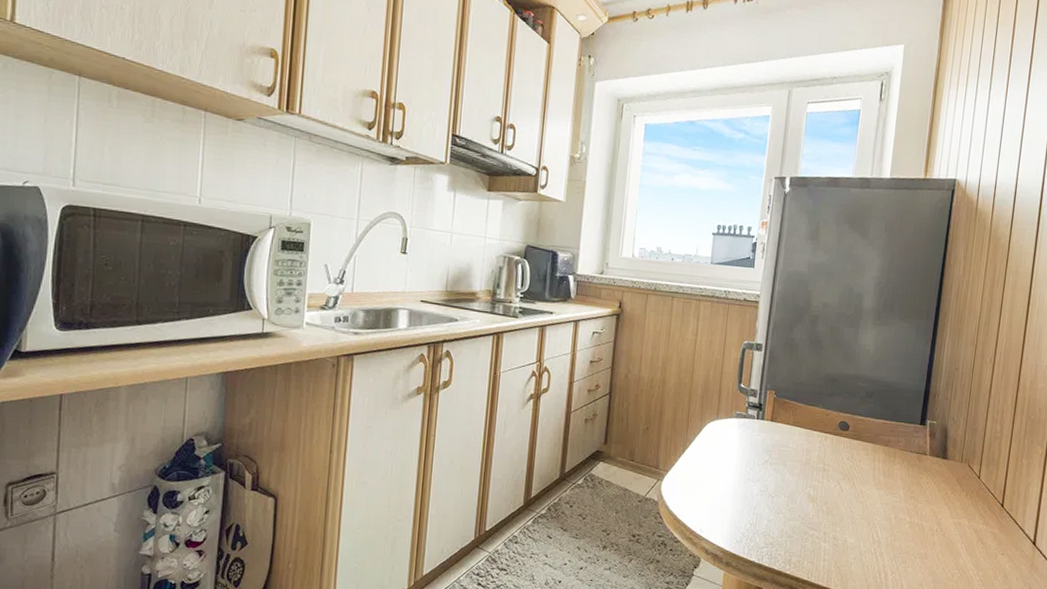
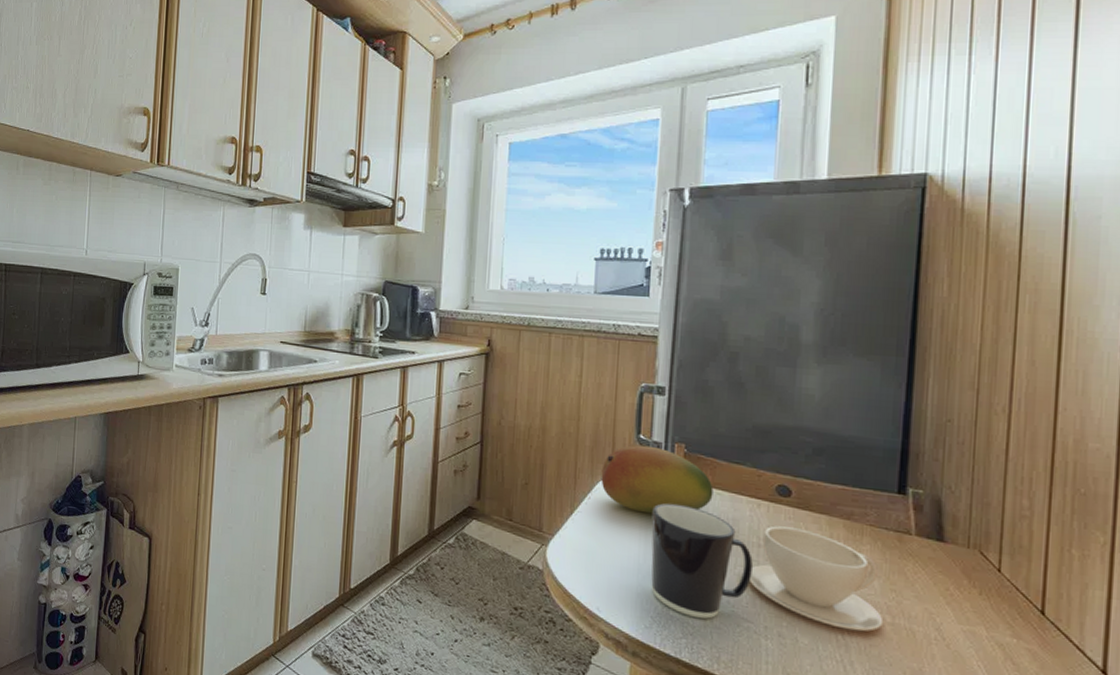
fruit: none [708,392,794,449] -> present [601,445,714,514]
mug: none [743,439,819,530] -> present [651,503,753,619]
teacup: none [816,453,905,530] -> present [749,525,884,632]

